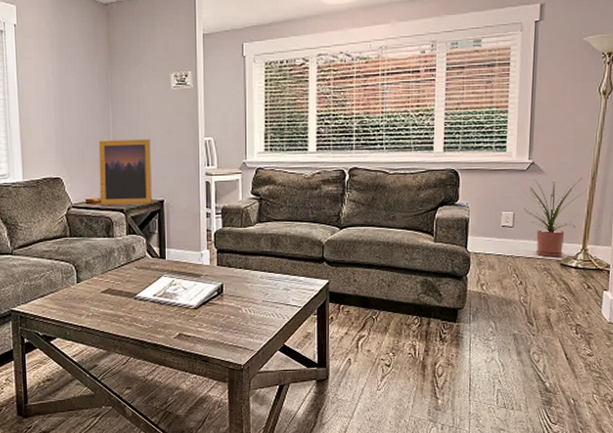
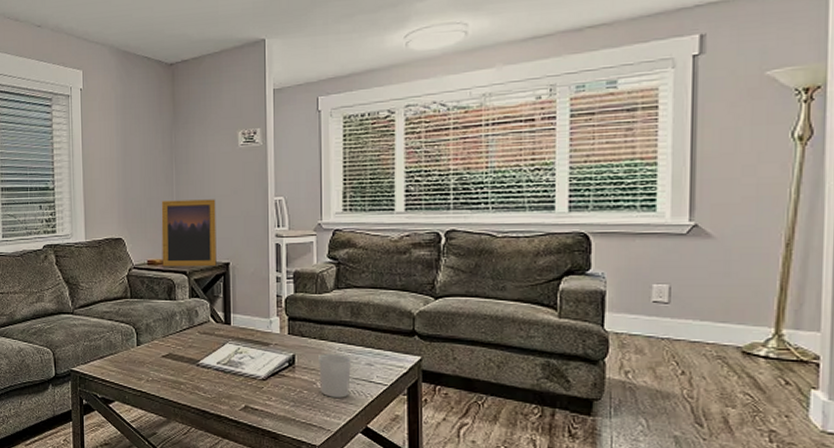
candle holder: none [244,282,272,321] -> present [319,354,352,398]
house plant: present [524,177,590,258] -> none [684,243,784,343]

